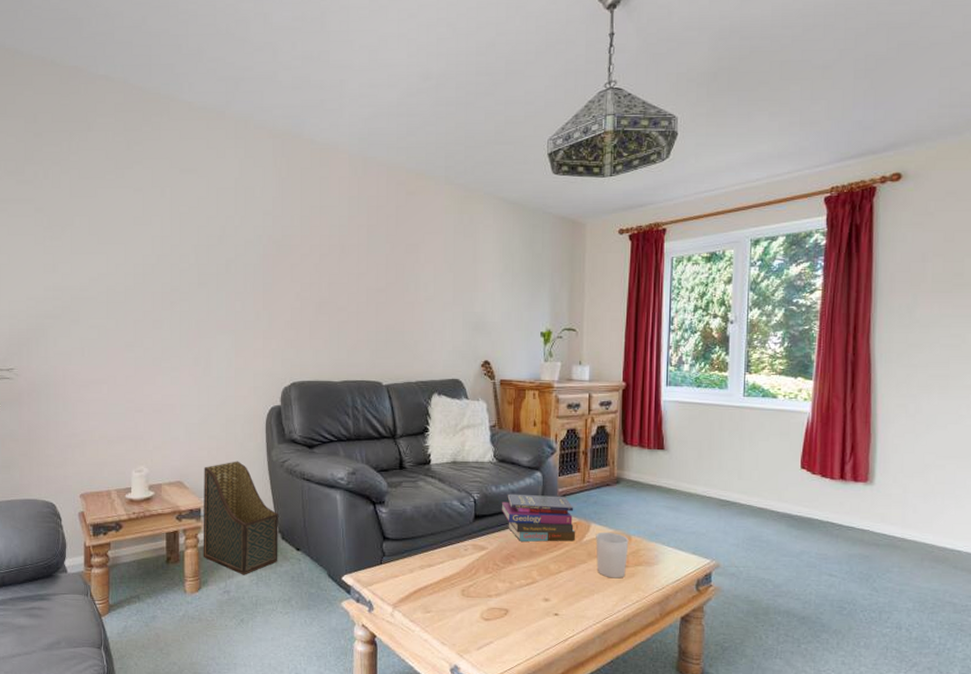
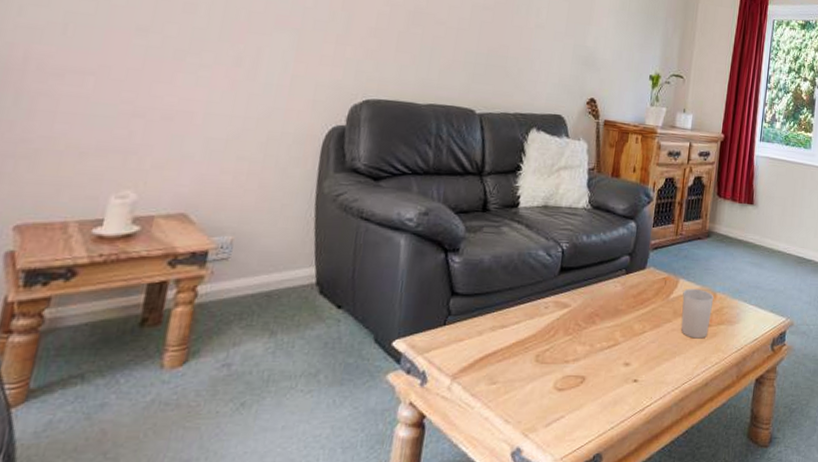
magazine rack: present [203,461,278,575] -> none [199,190,320,342]
books: present [501,493,576,542] -> none [590,244,665,299]

